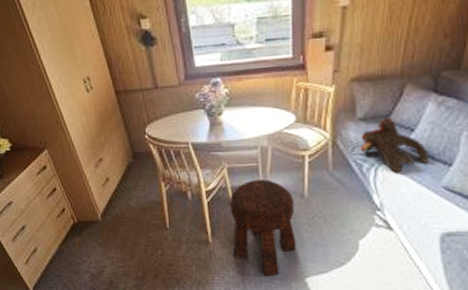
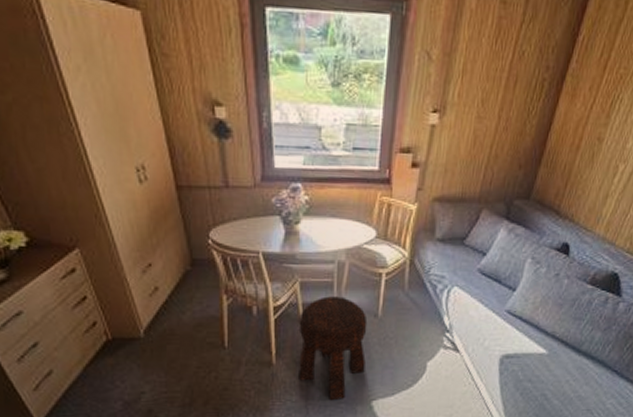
teddy bear: present [361,117,430,173] -> none [437,239,498,296]

